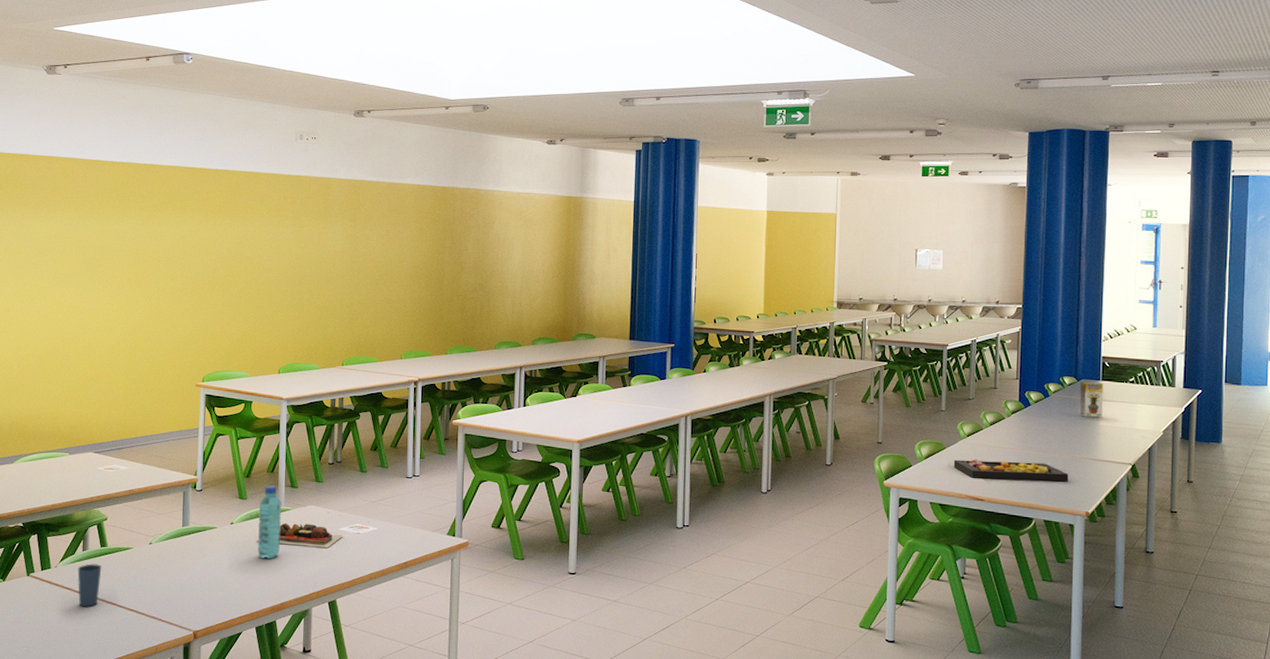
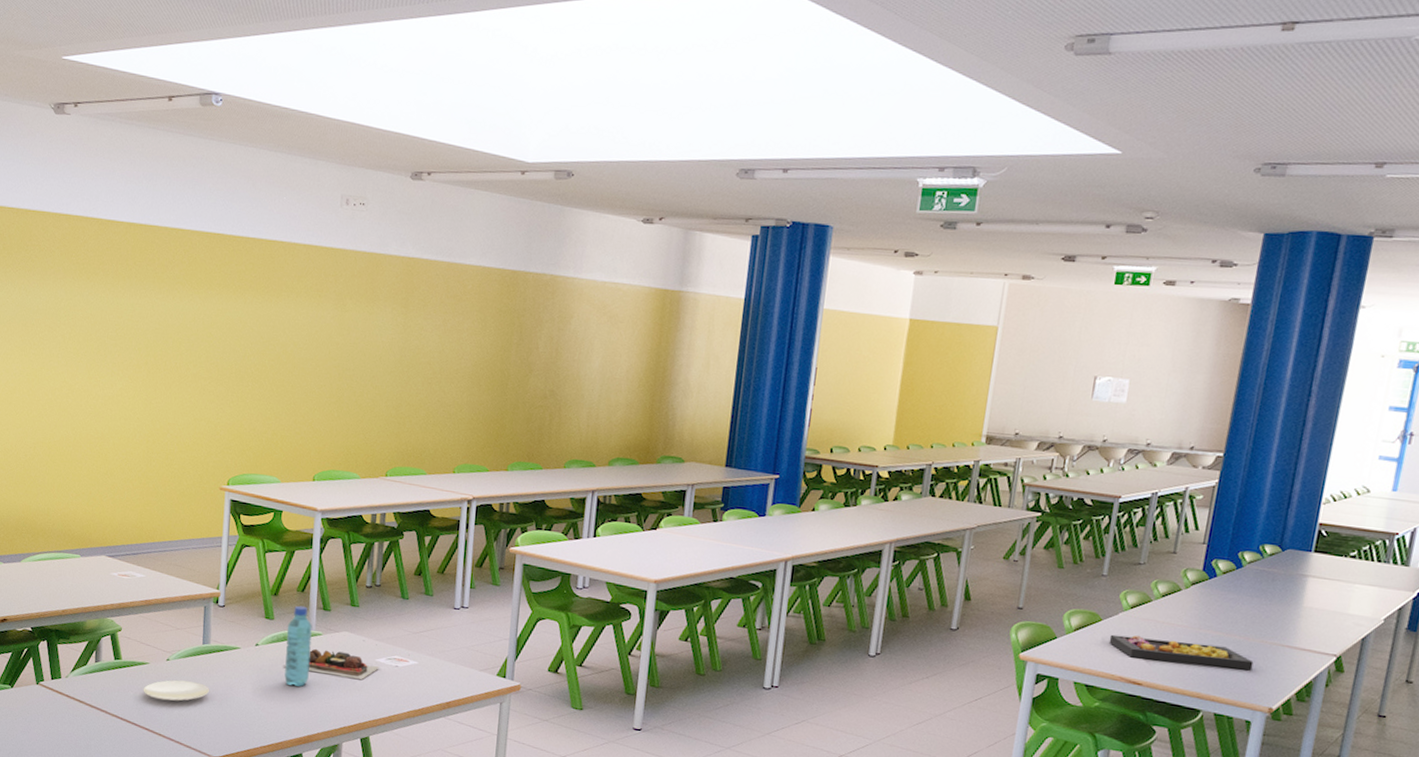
cup: present [77,563,102,607] -> none [89,676,116,723]
plate: none [127,561,190,582] -> present [143,680,210,702]
juice box: present [1079,382,1103,418] -> none [1278,552,1315,598]

